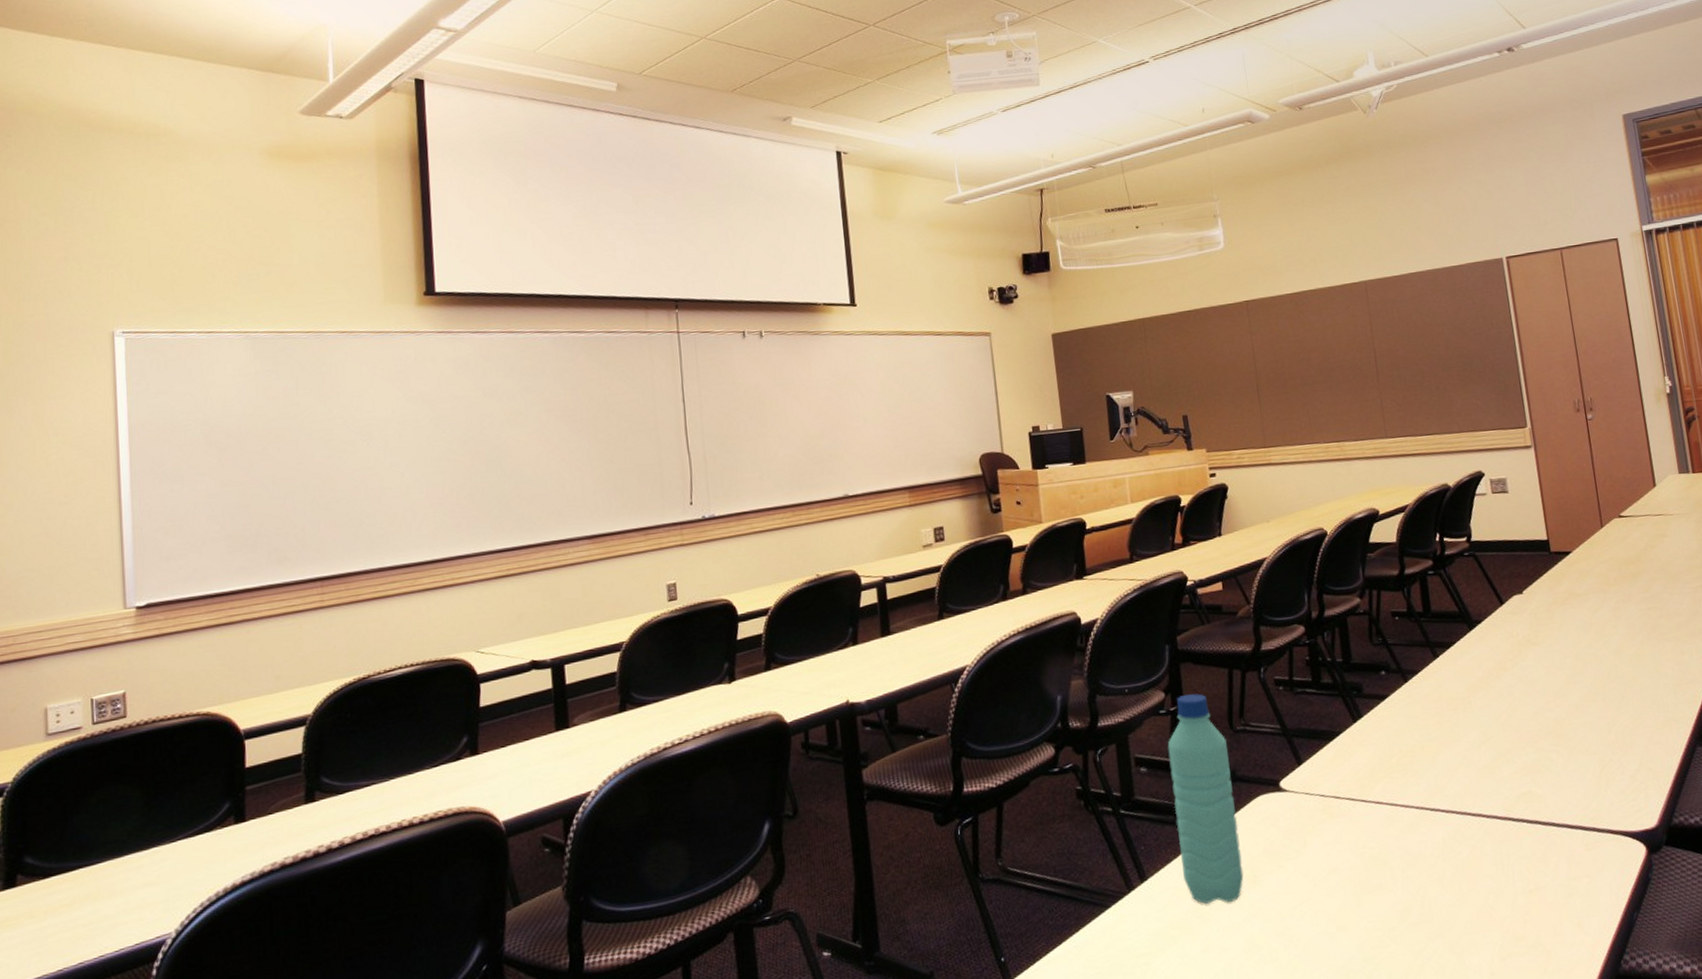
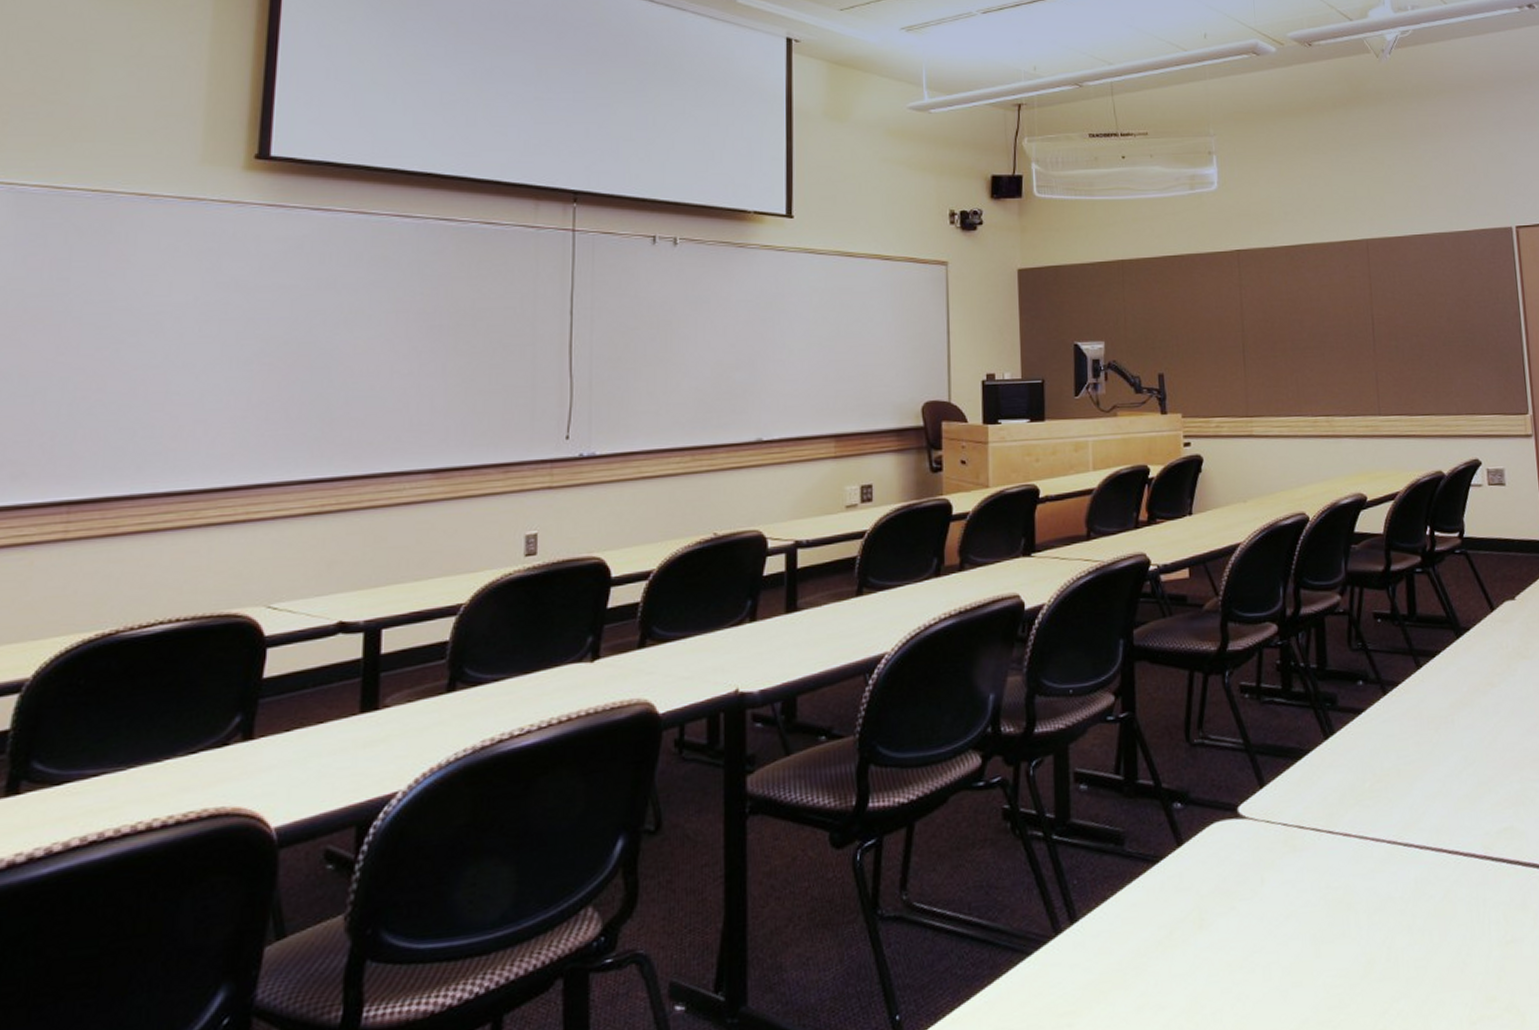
water bottle: present [1167,693,1244,904] -> none [1113,698,1190,952]

